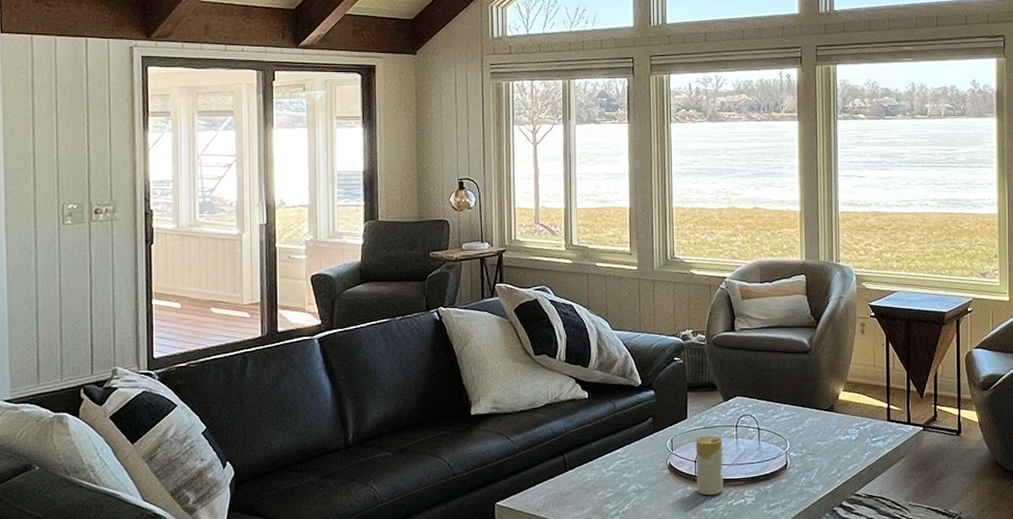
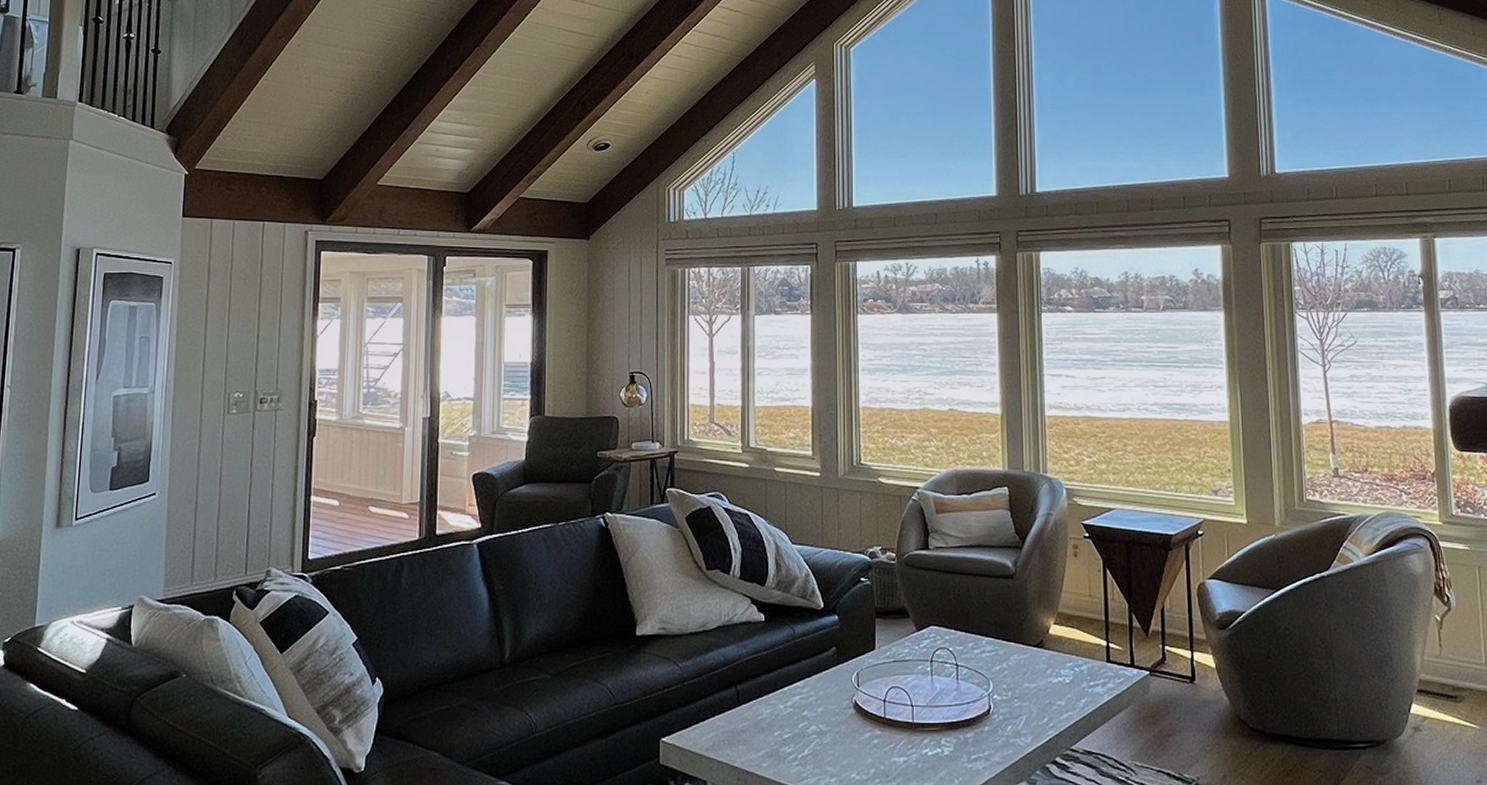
candle: present [696,435,723,496] -> none [885,670,917,742]

